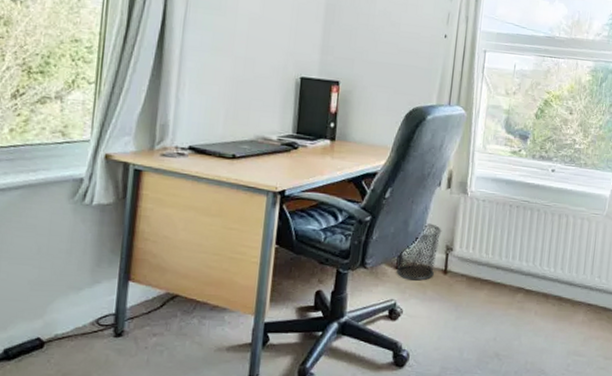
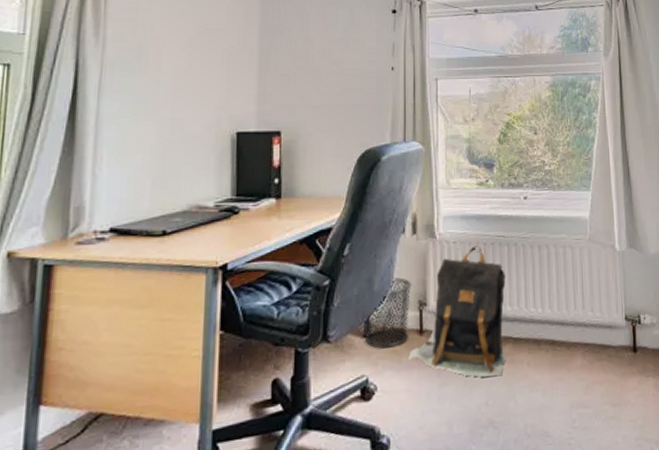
backpack: none [432,206,526,319] -> present [408,246,507,378]

